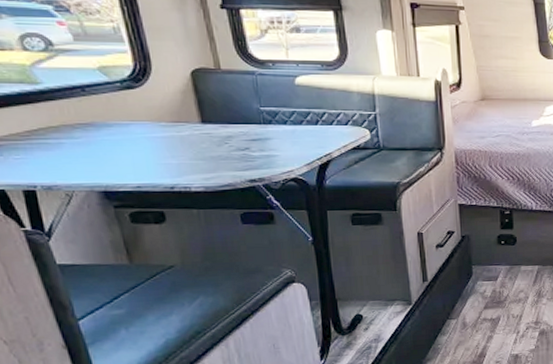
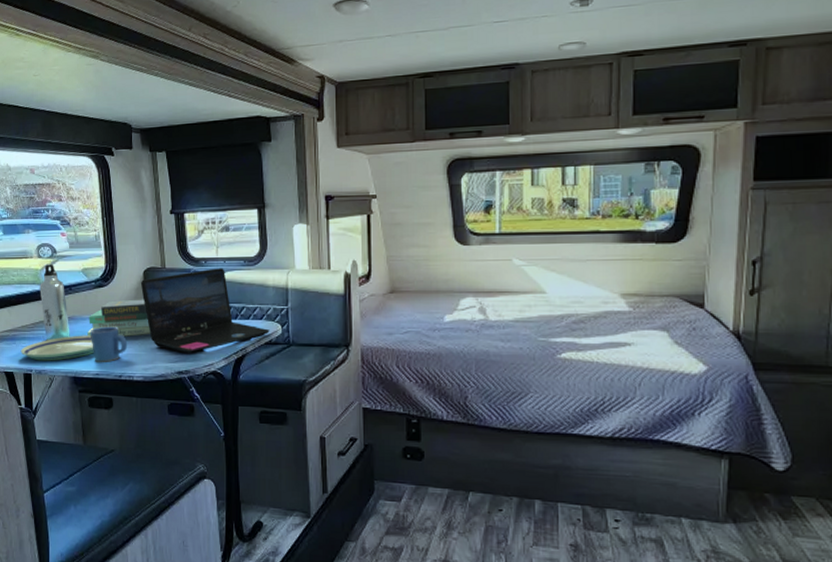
plate: none [12,143,130,175] -> present [20,335,94,361]
water bottle: none [31,58,91,151] -> present [40,263,70,341]
books: none [116,103,208,145] -> present [87,299,150,337]
mug: none [120,133,179,175] -> present [90,326,128,363]
laptop: none [187,71,357,162] -> present [140,268,270,354]

